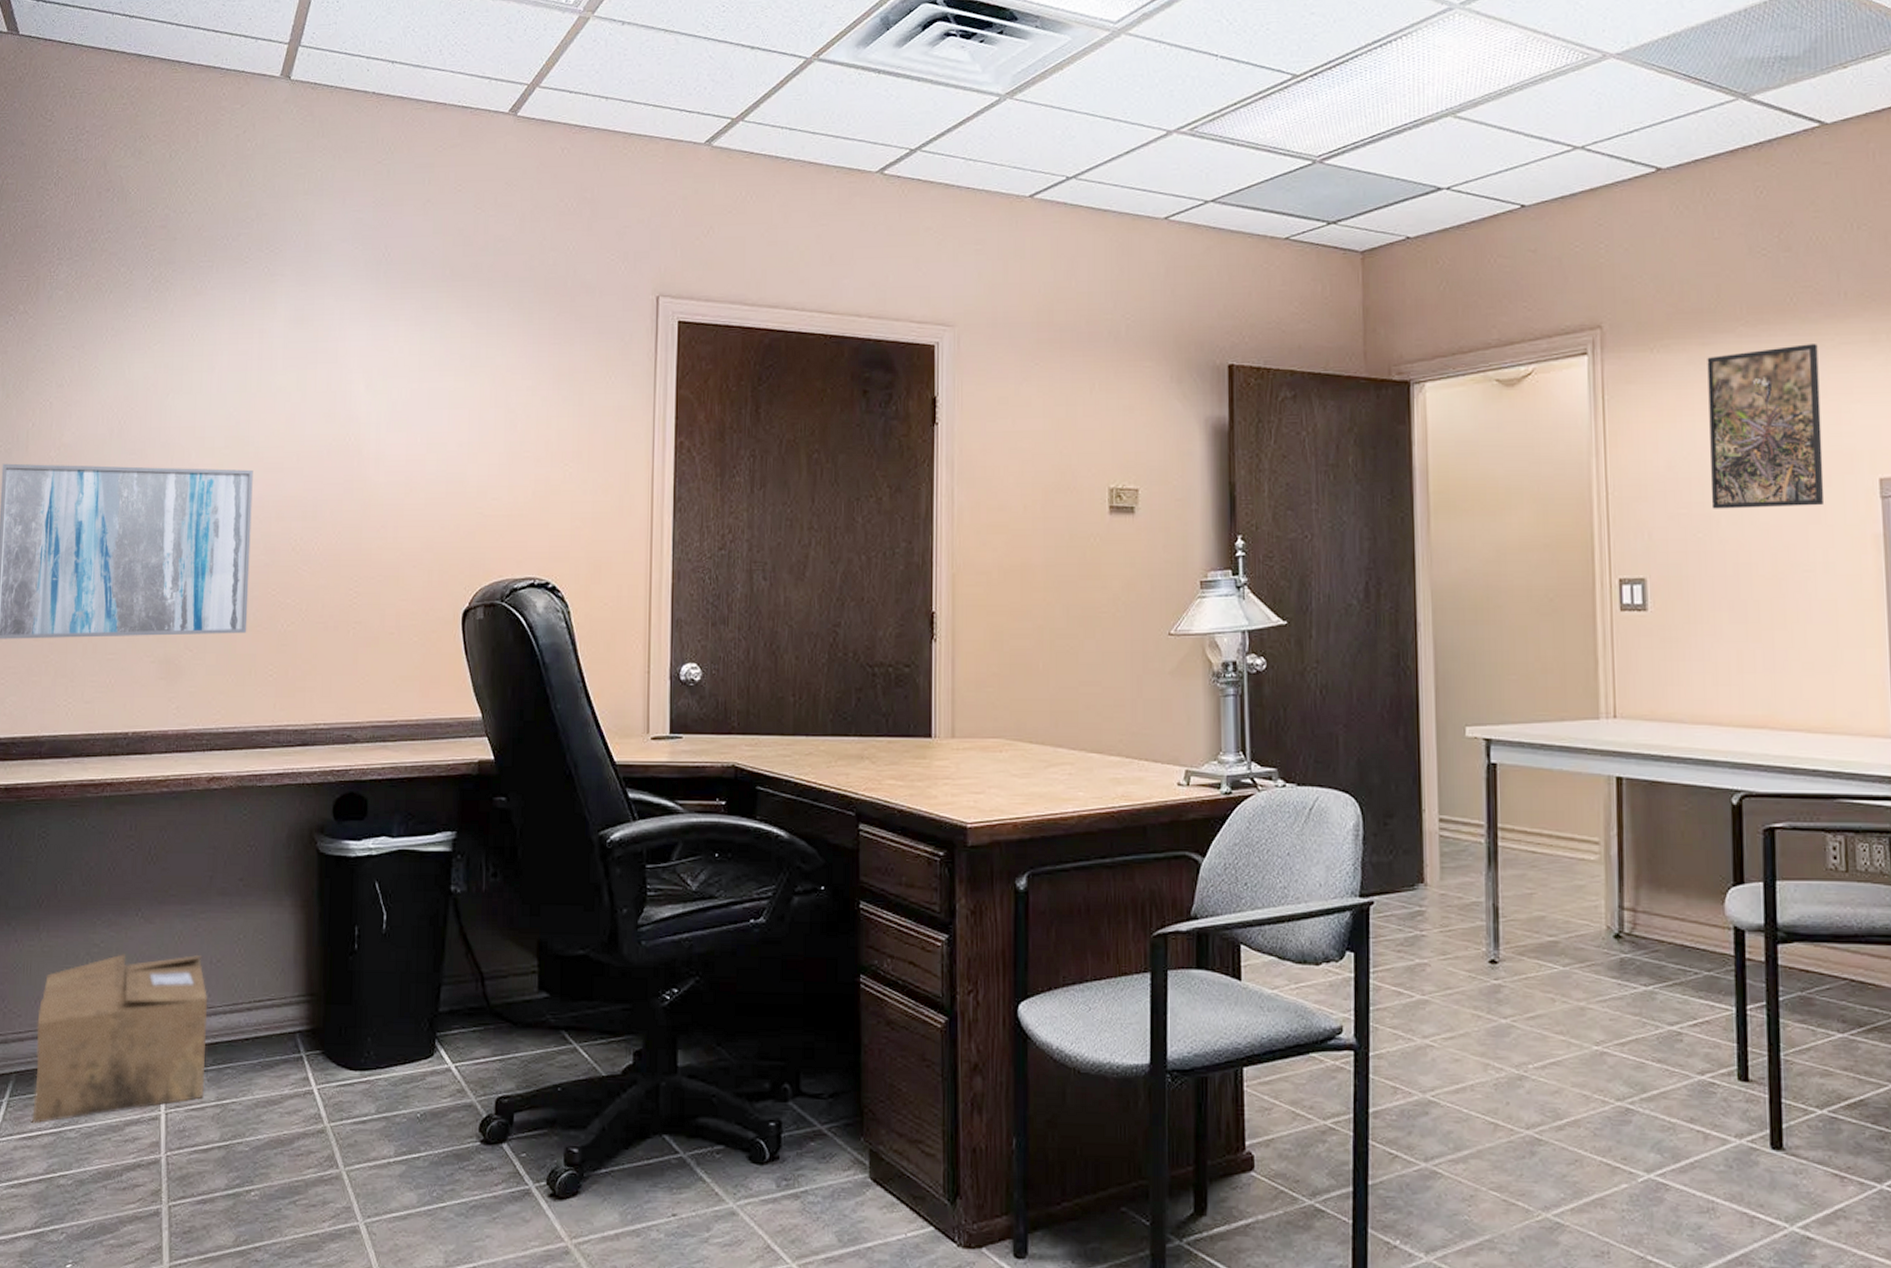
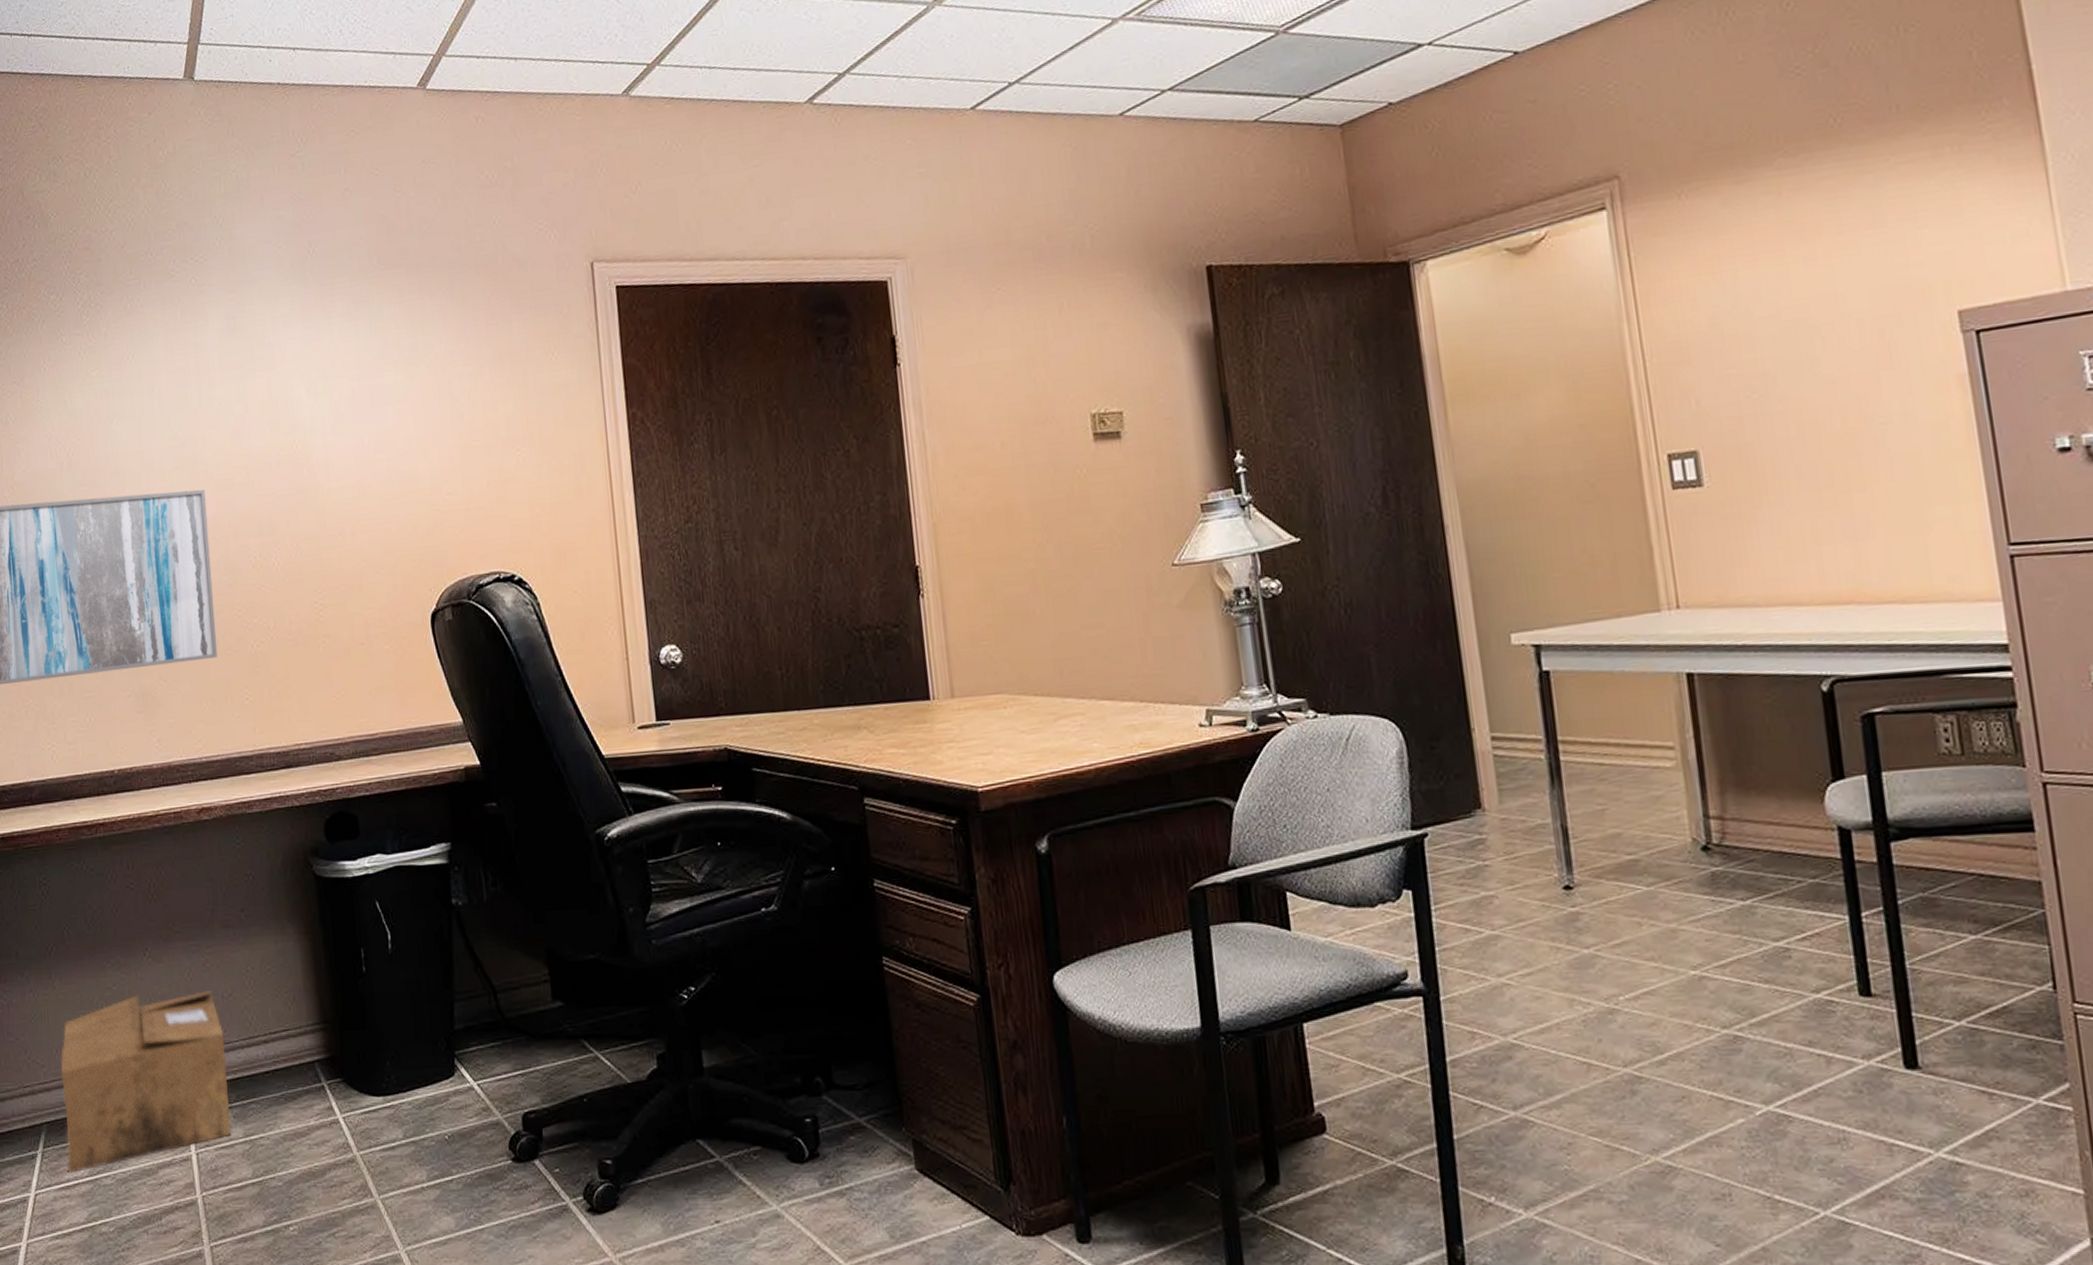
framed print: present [1707,344,1825,509] -> none [1743,167,1896,365]

